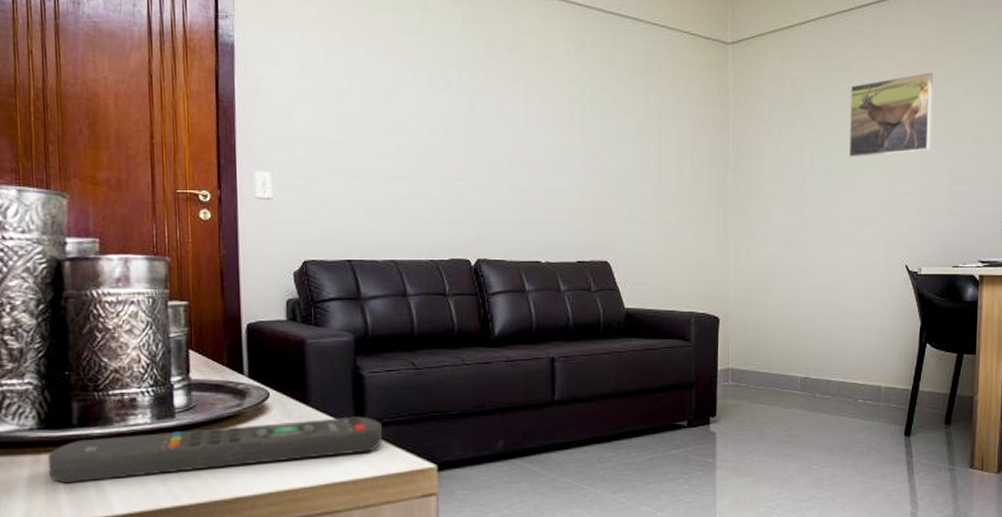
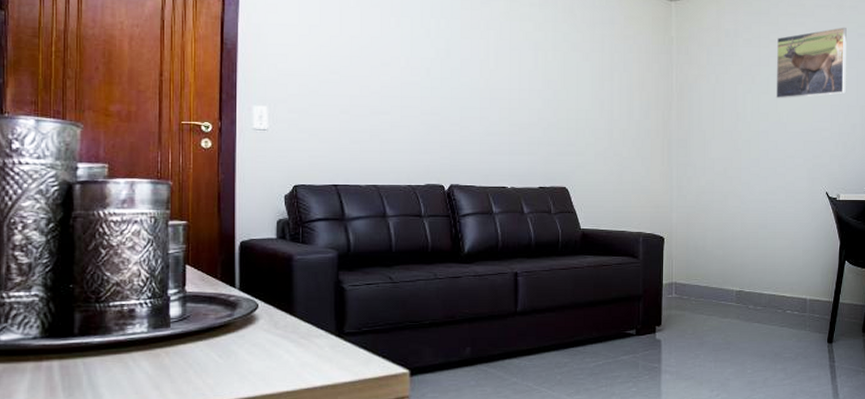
remote control: present [47,416,382,484] -> none [48,325,360,389]

